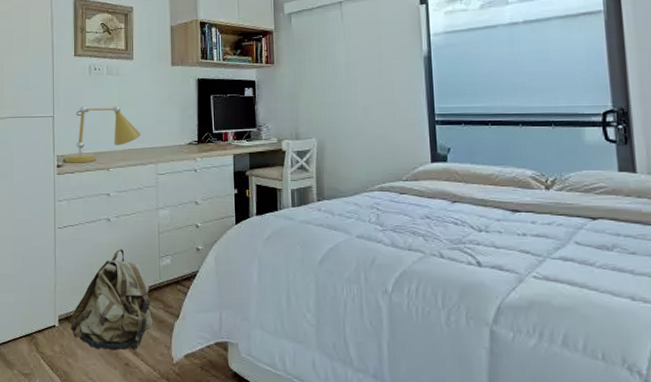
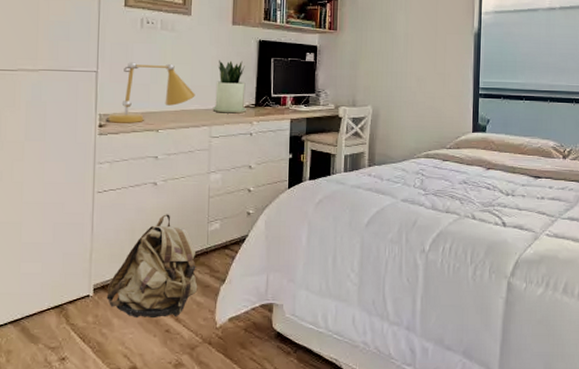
planter: none [156,99,190,151] -> present [211,60,247,114]

